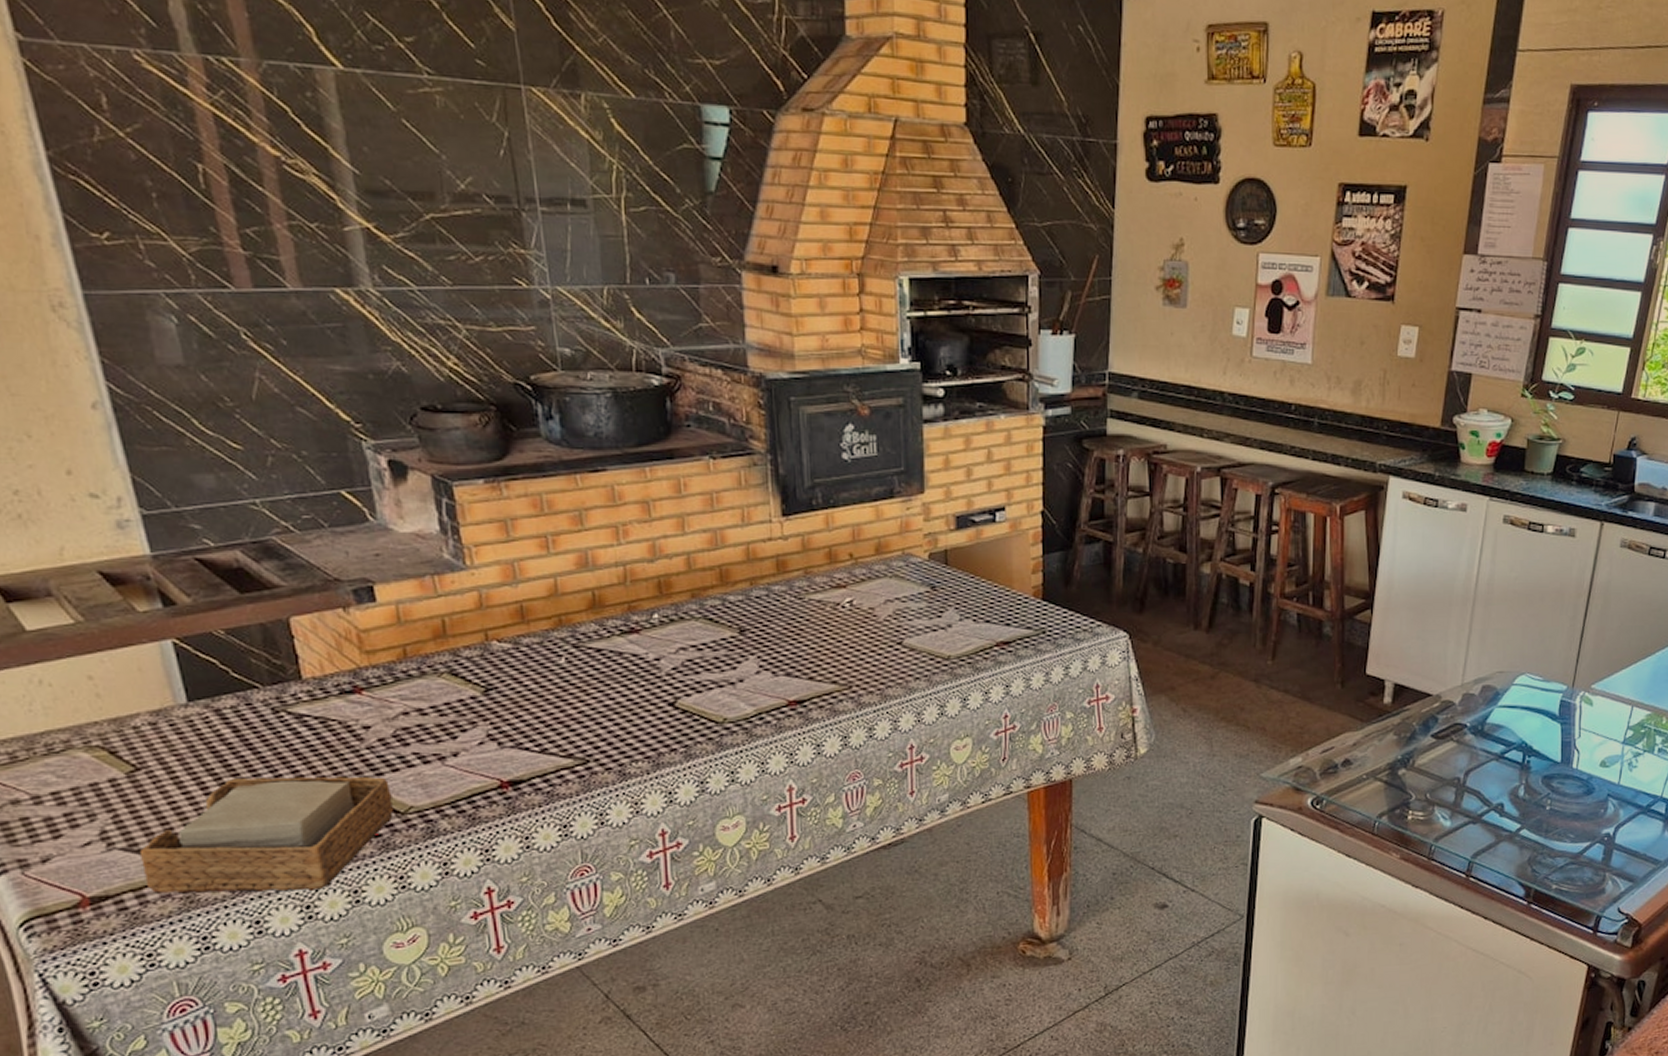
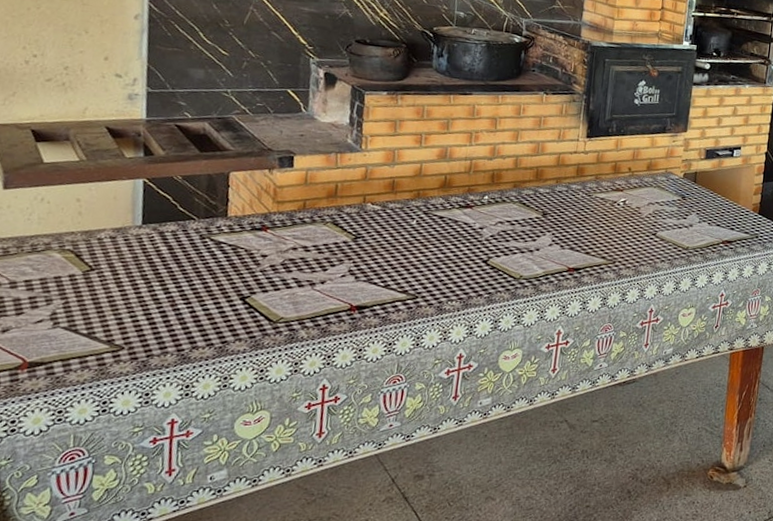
napkin holder: present [140,776,395,893] -> none [73,284,270,374]

